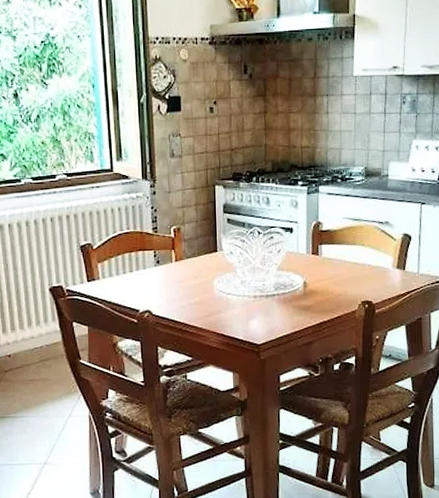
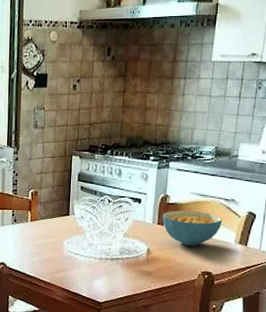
cereal bowl: none [316,237,378,275] -> present [162,210,222,247]

